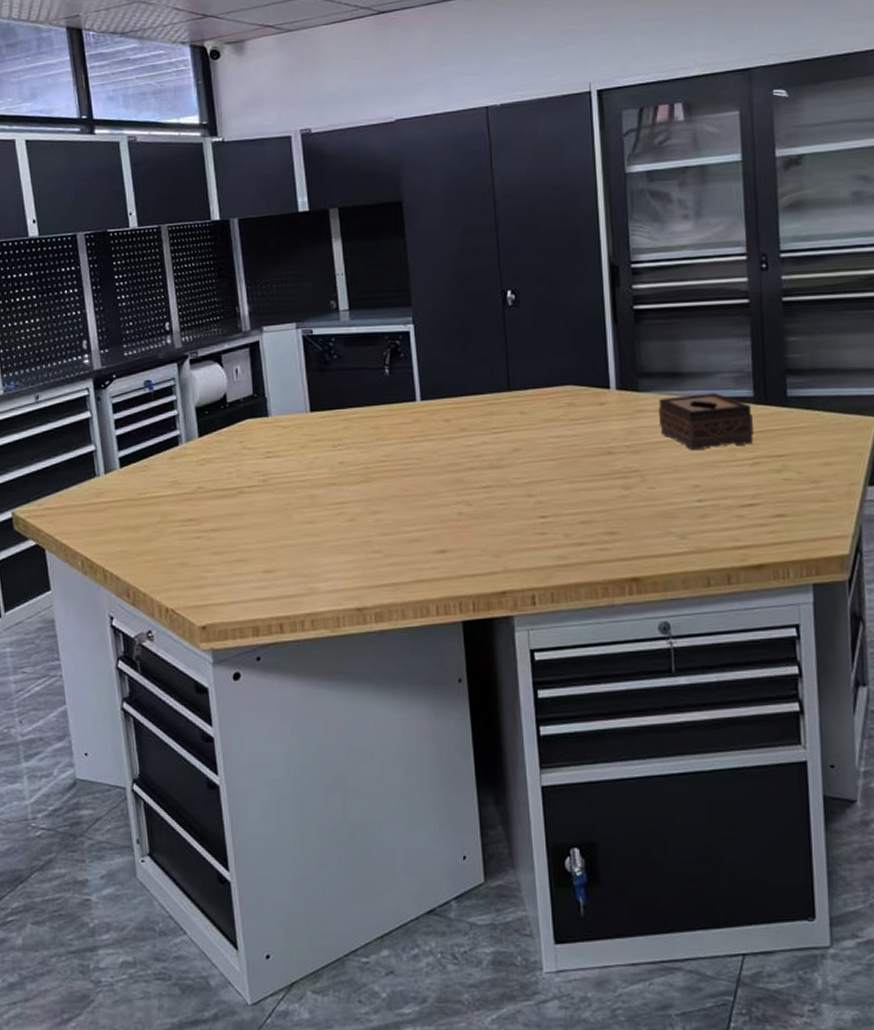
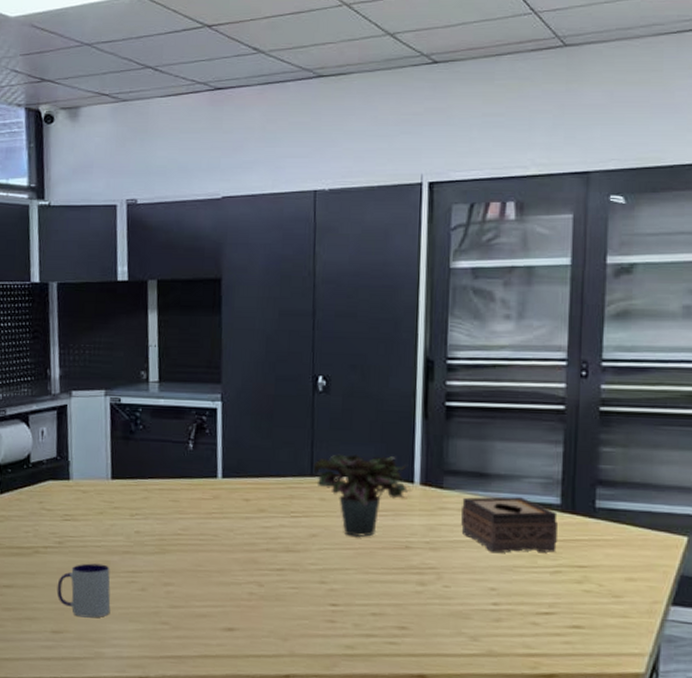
mug: none [265,498,321,554] -> present [56,563,111,618]
potted plant: none [510,363,609,447] -> present [313,454,412,537]

